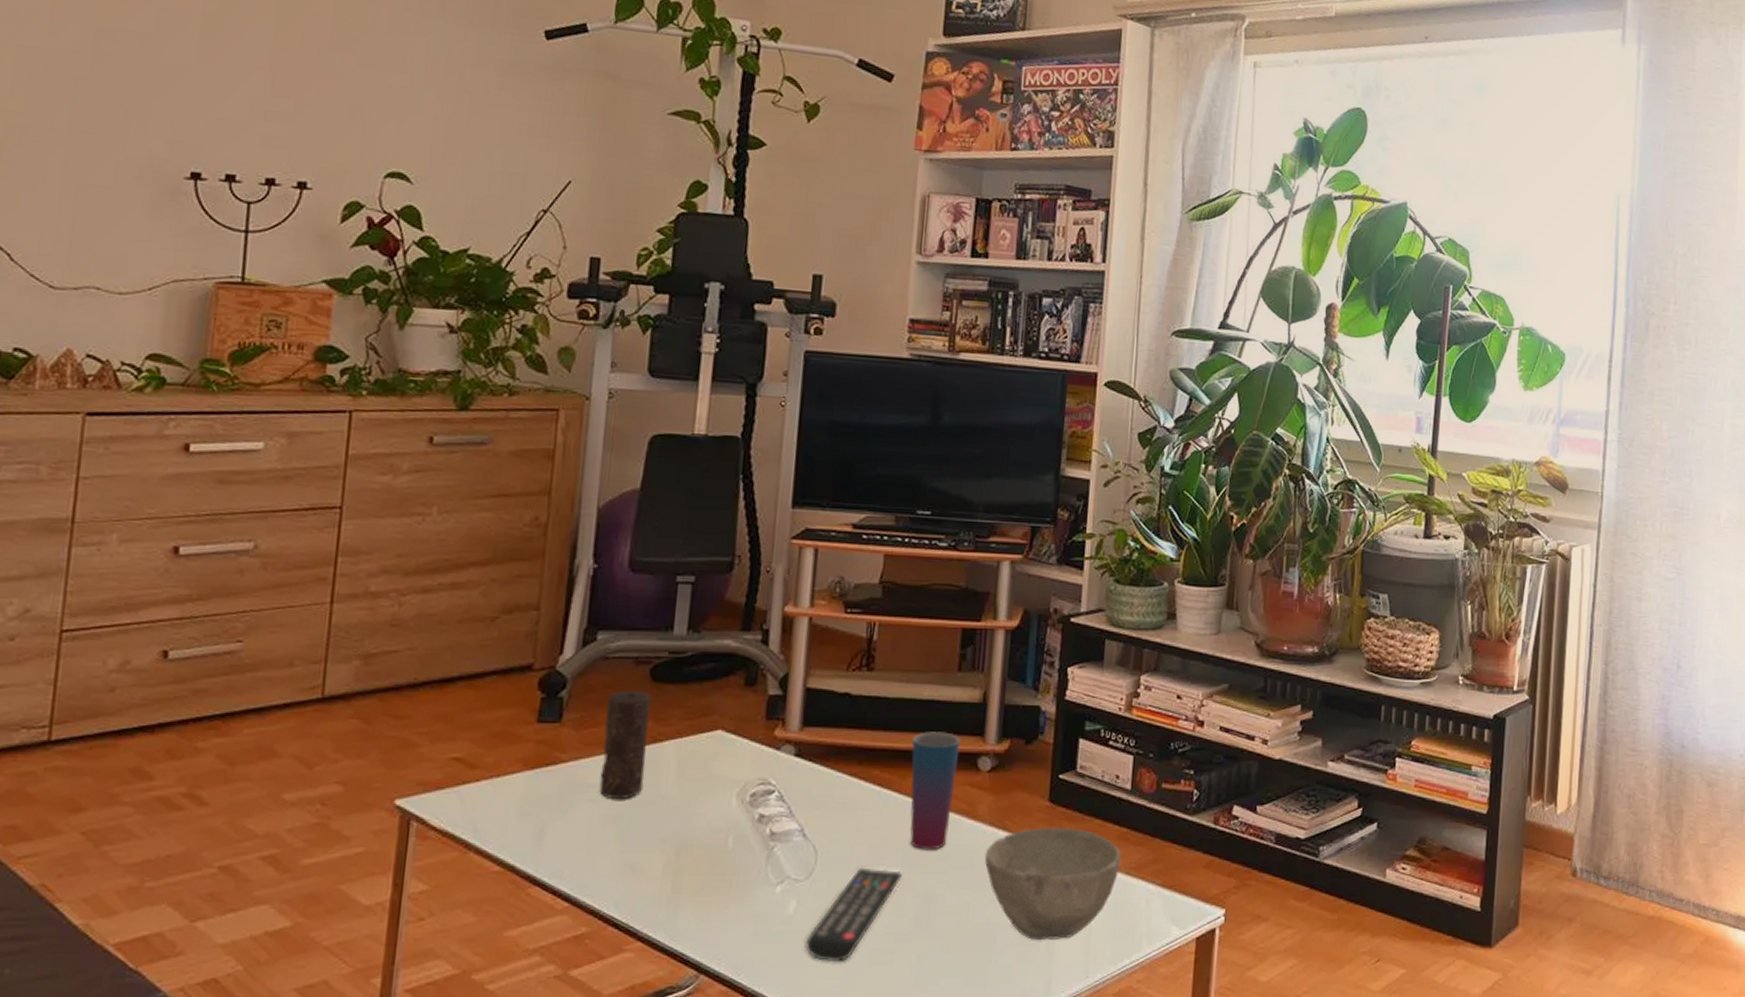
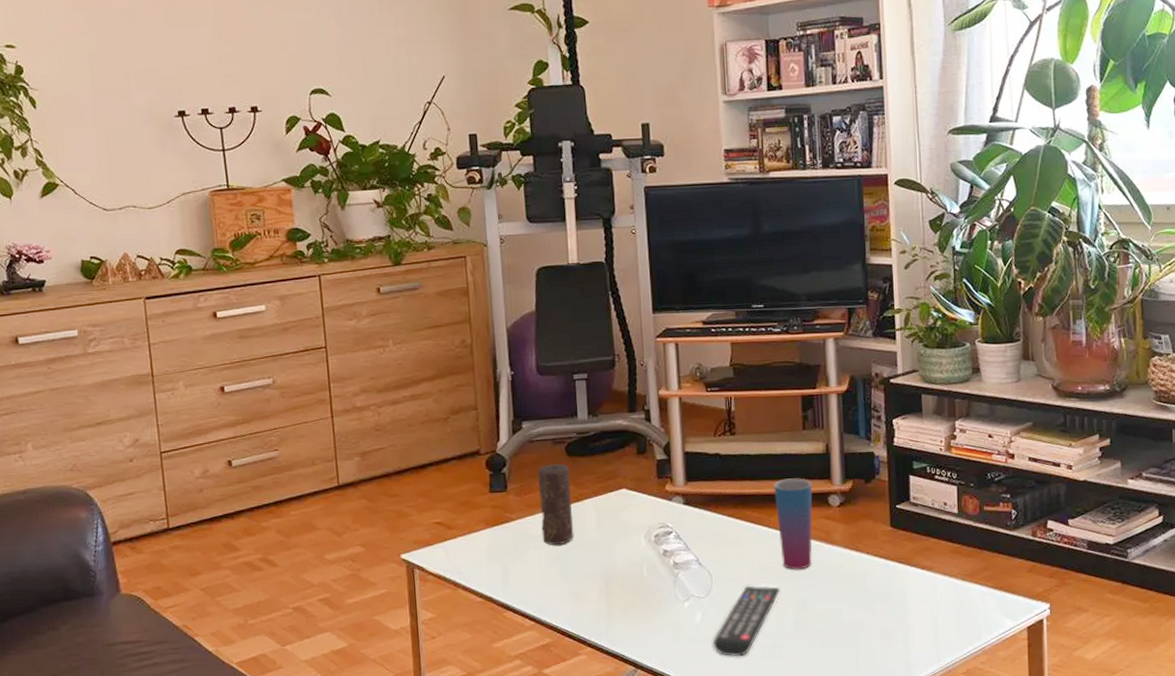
bowl: present [984,827,1122,940] -> none [843,546,956,634]

